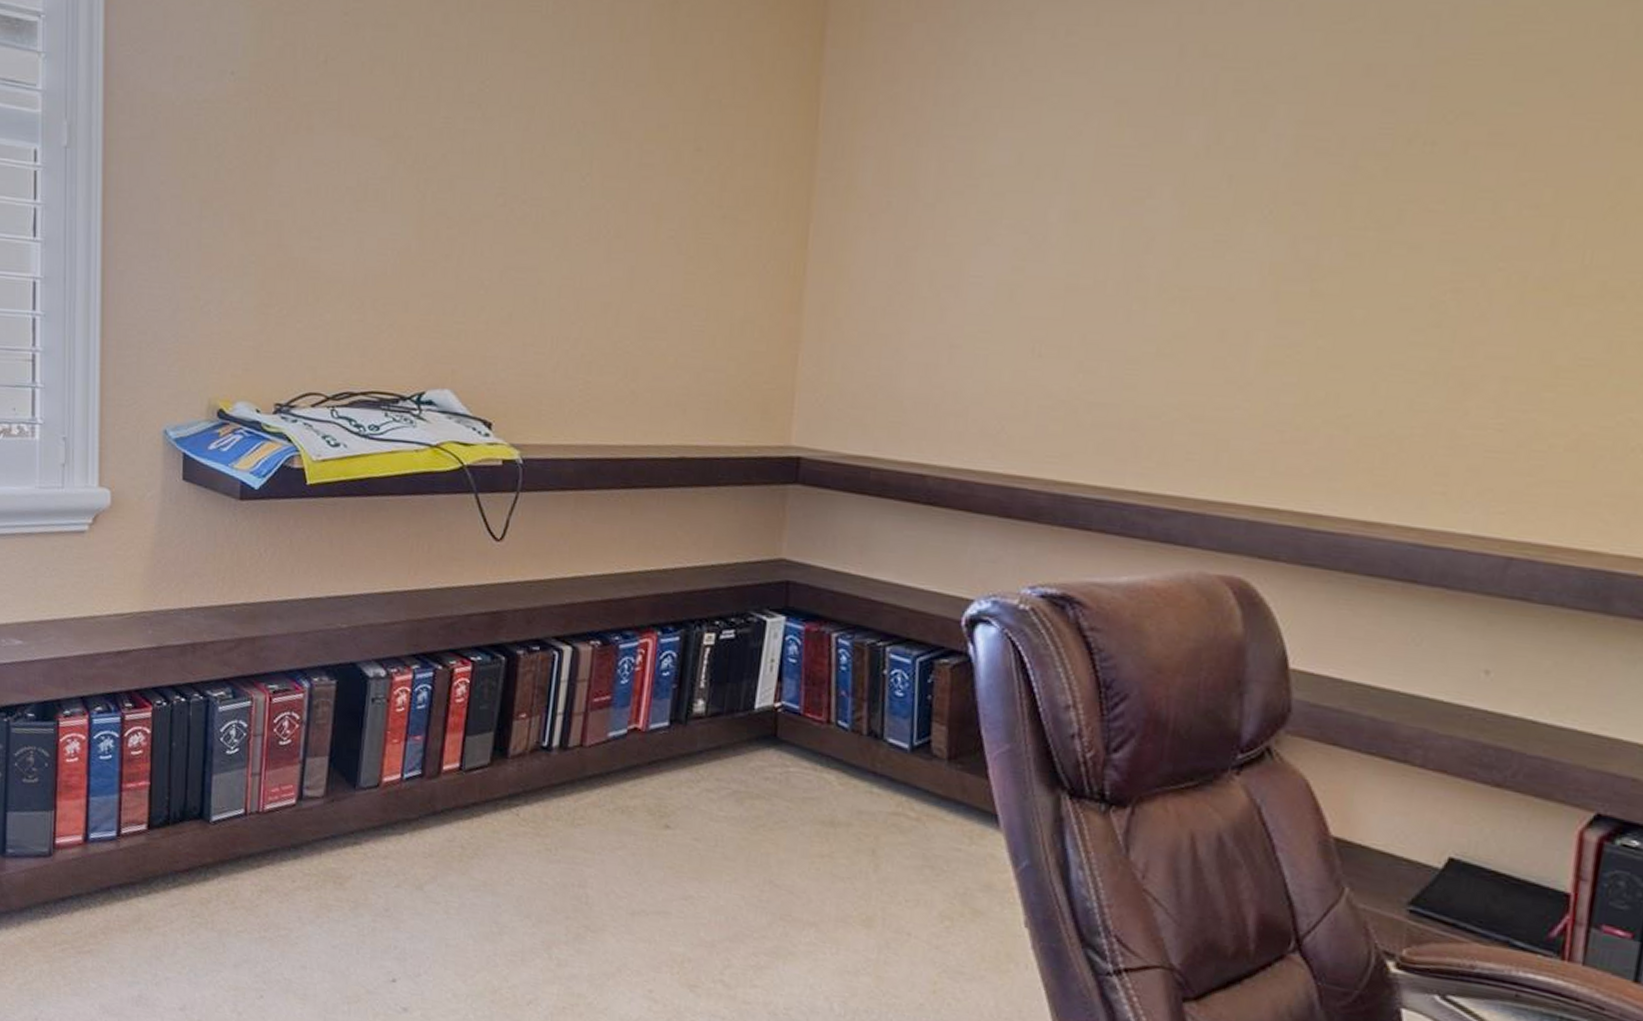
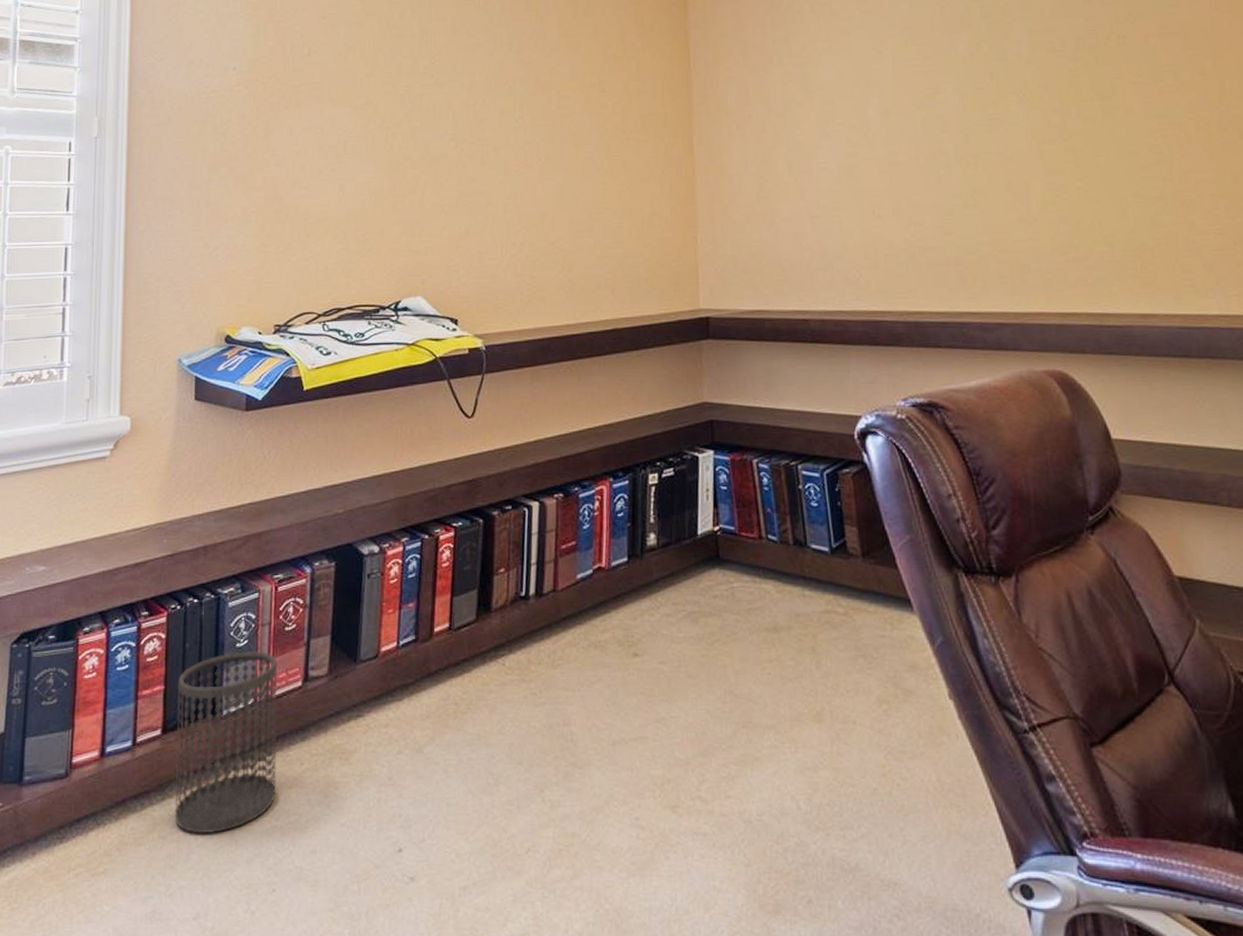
wastebasket: none [161,759,270,934] -> present [174,651,277,834]

